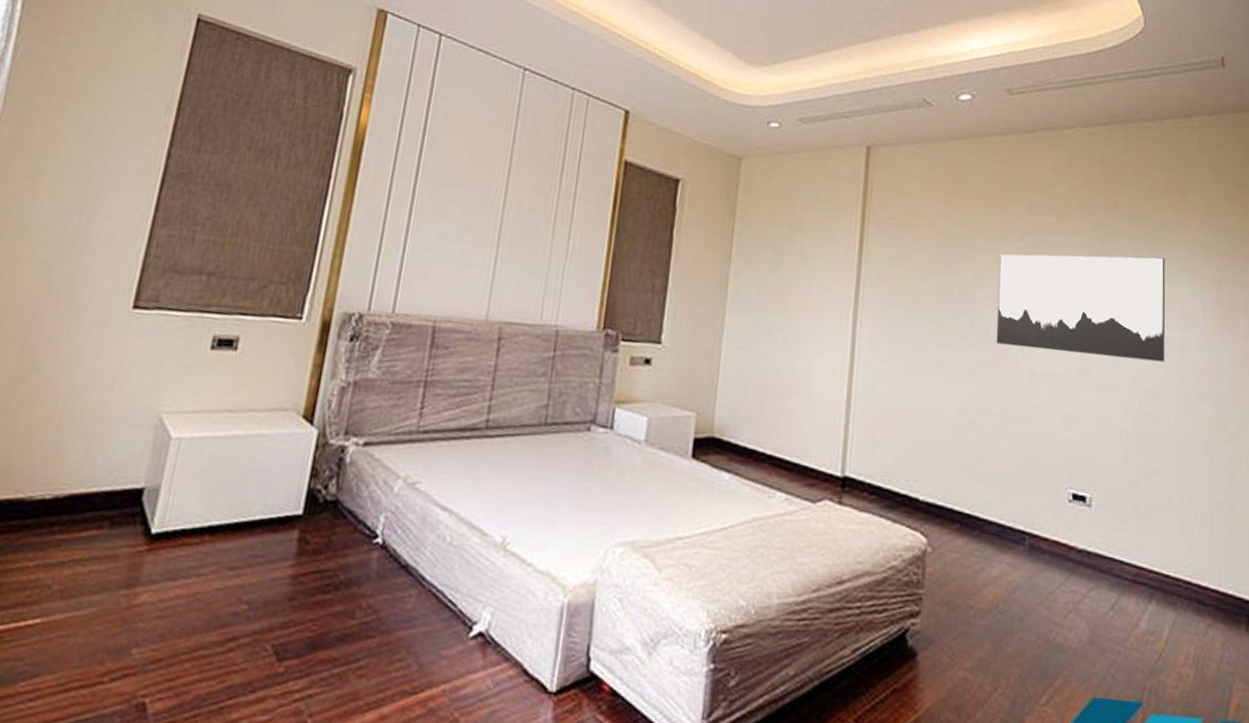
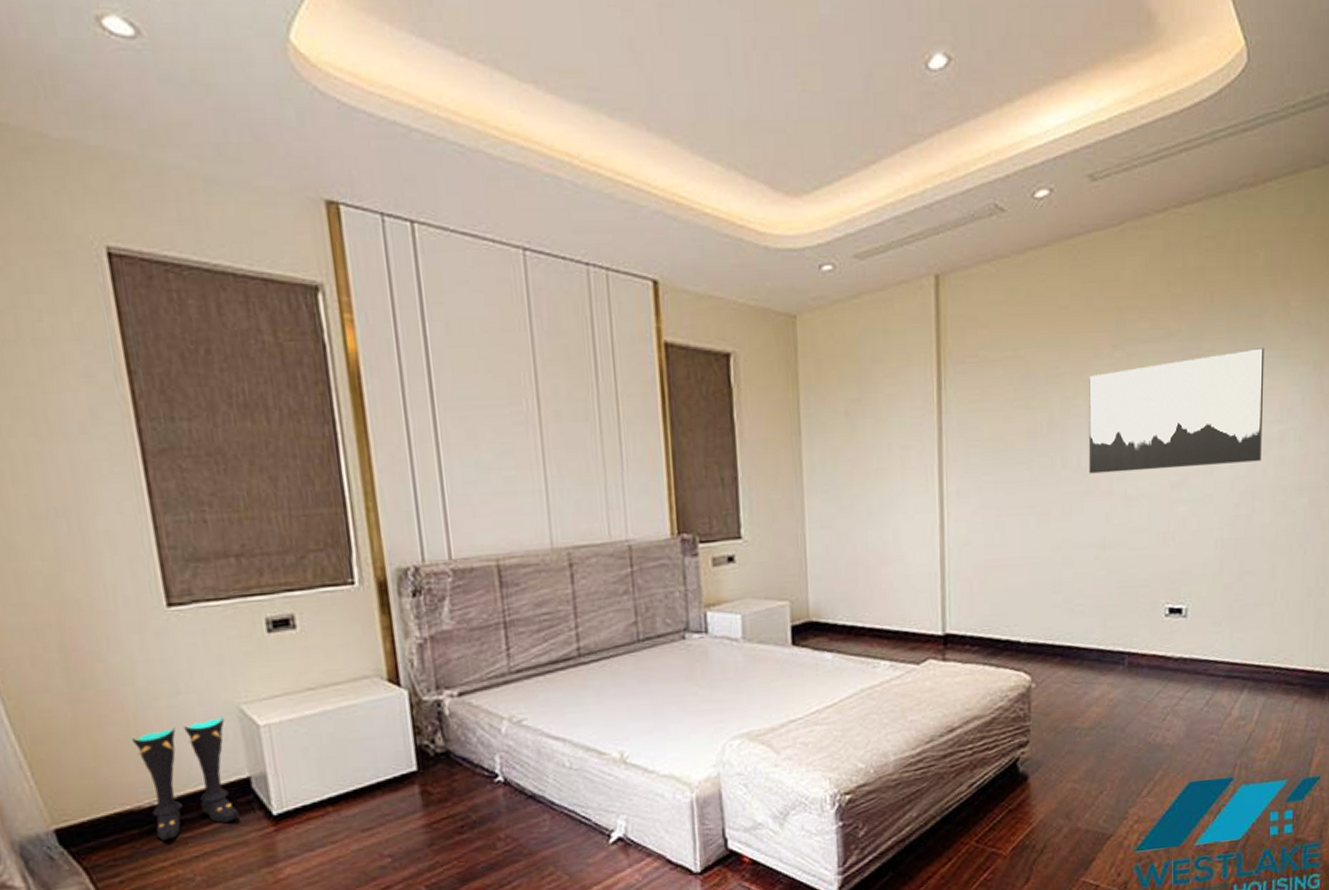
boots: none [35,420,143,539] -> present [131,715,241,841]

